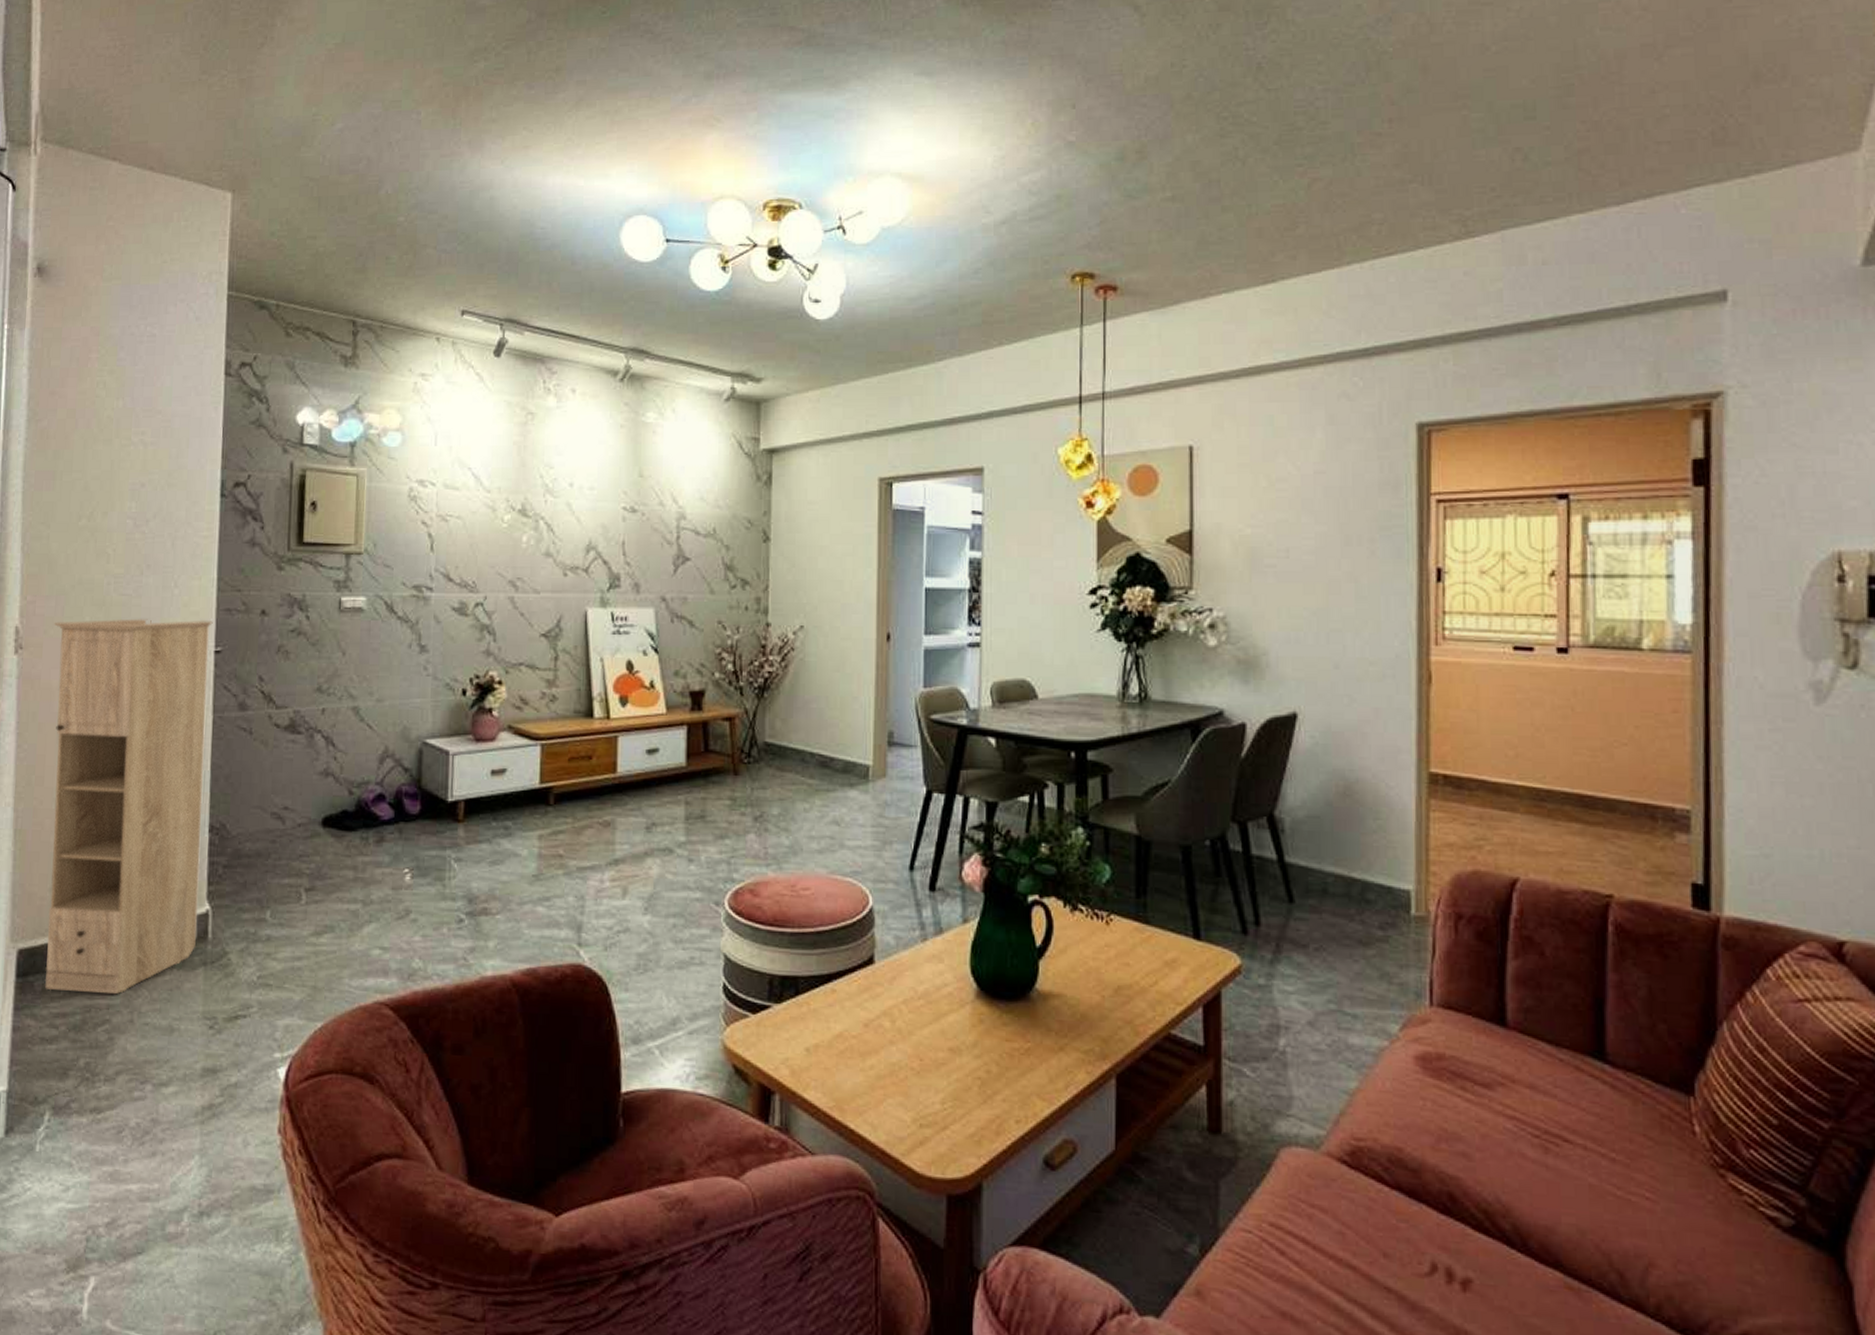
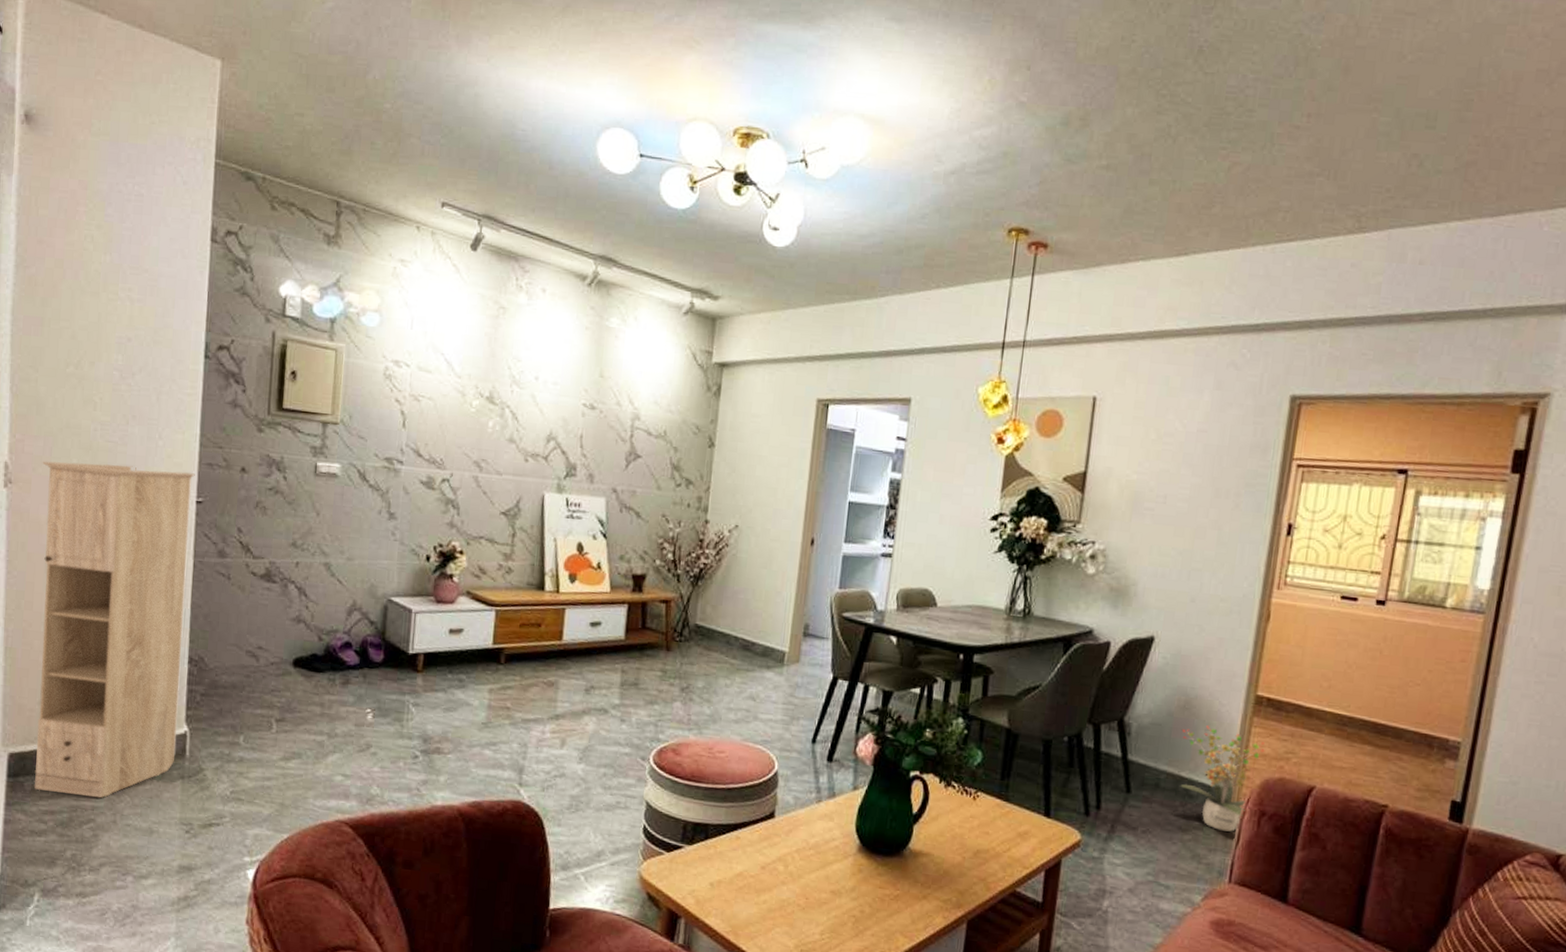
potted plant: none [1345,814,1450,942] -> present [1180,726,1265,832]

